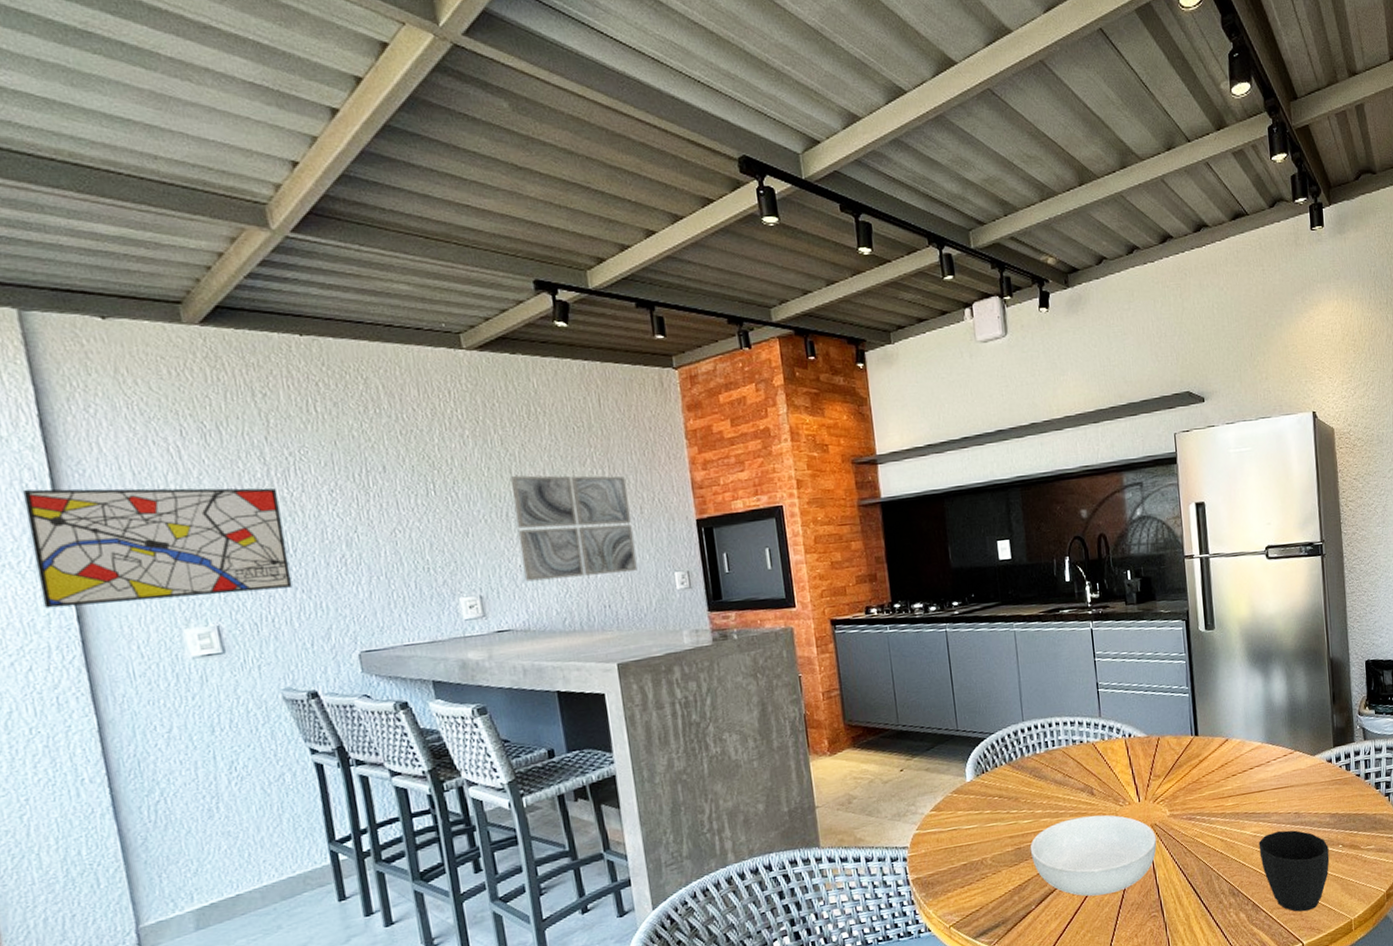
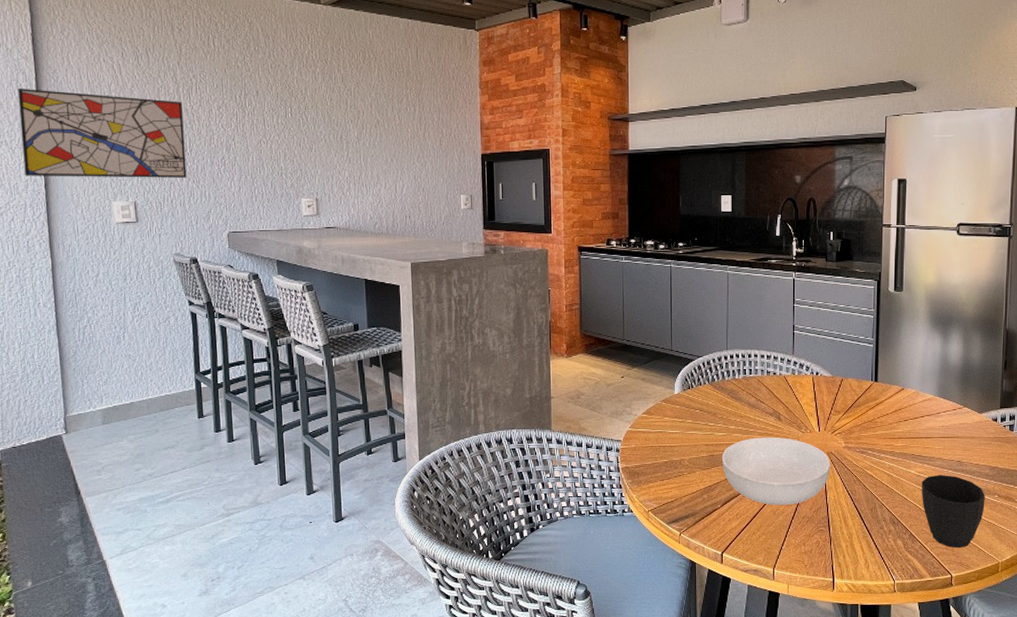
wall art: present [511,475,638,582] -> none [347,106,433,191]

